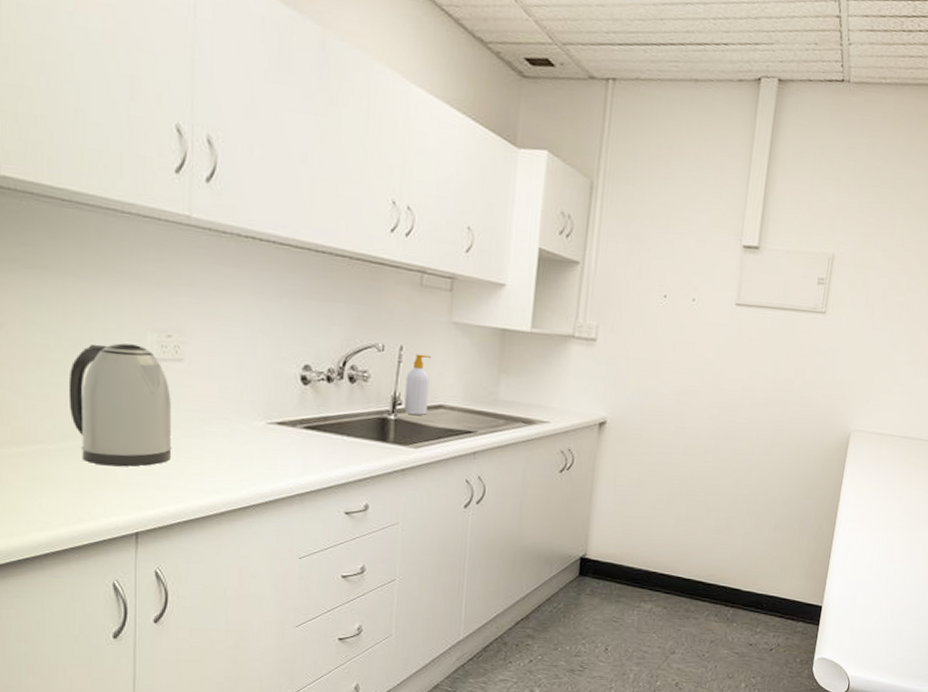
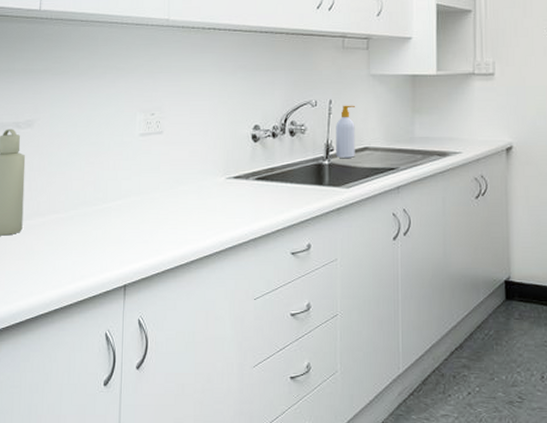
kettle: present [68,343,172,466] -> none [79,124,153,228]

